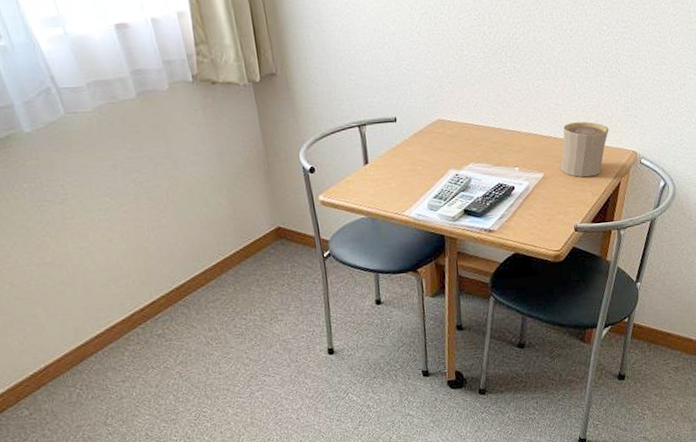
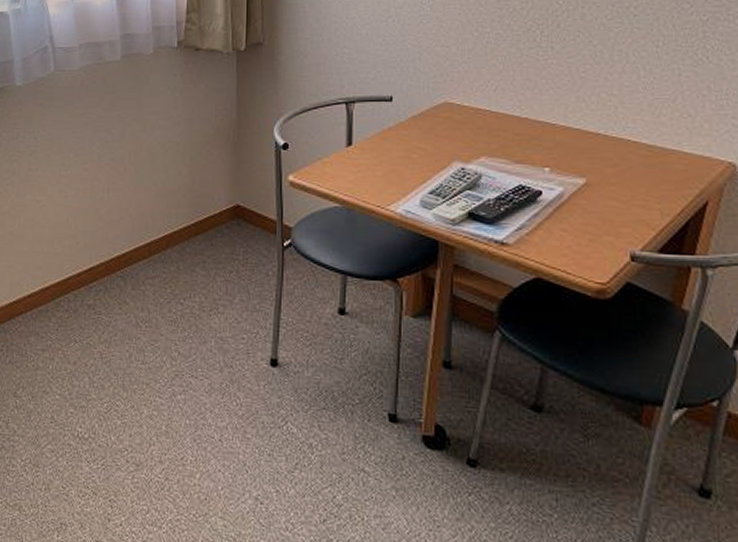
cup: present [561,121,609,177] -> none [613,119,690,191]

